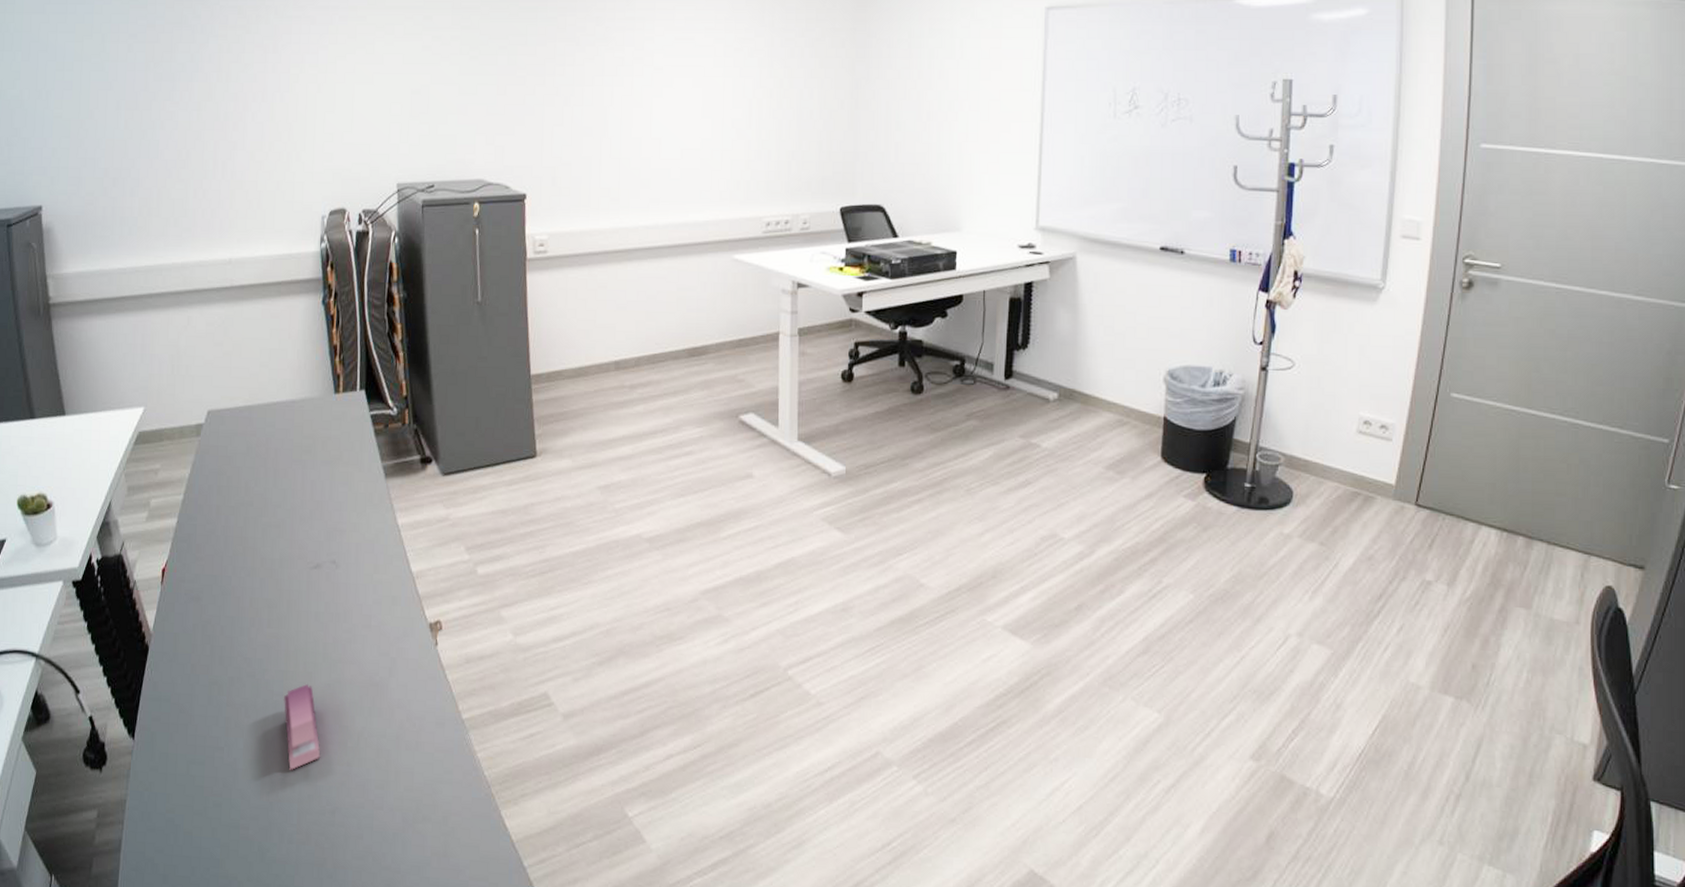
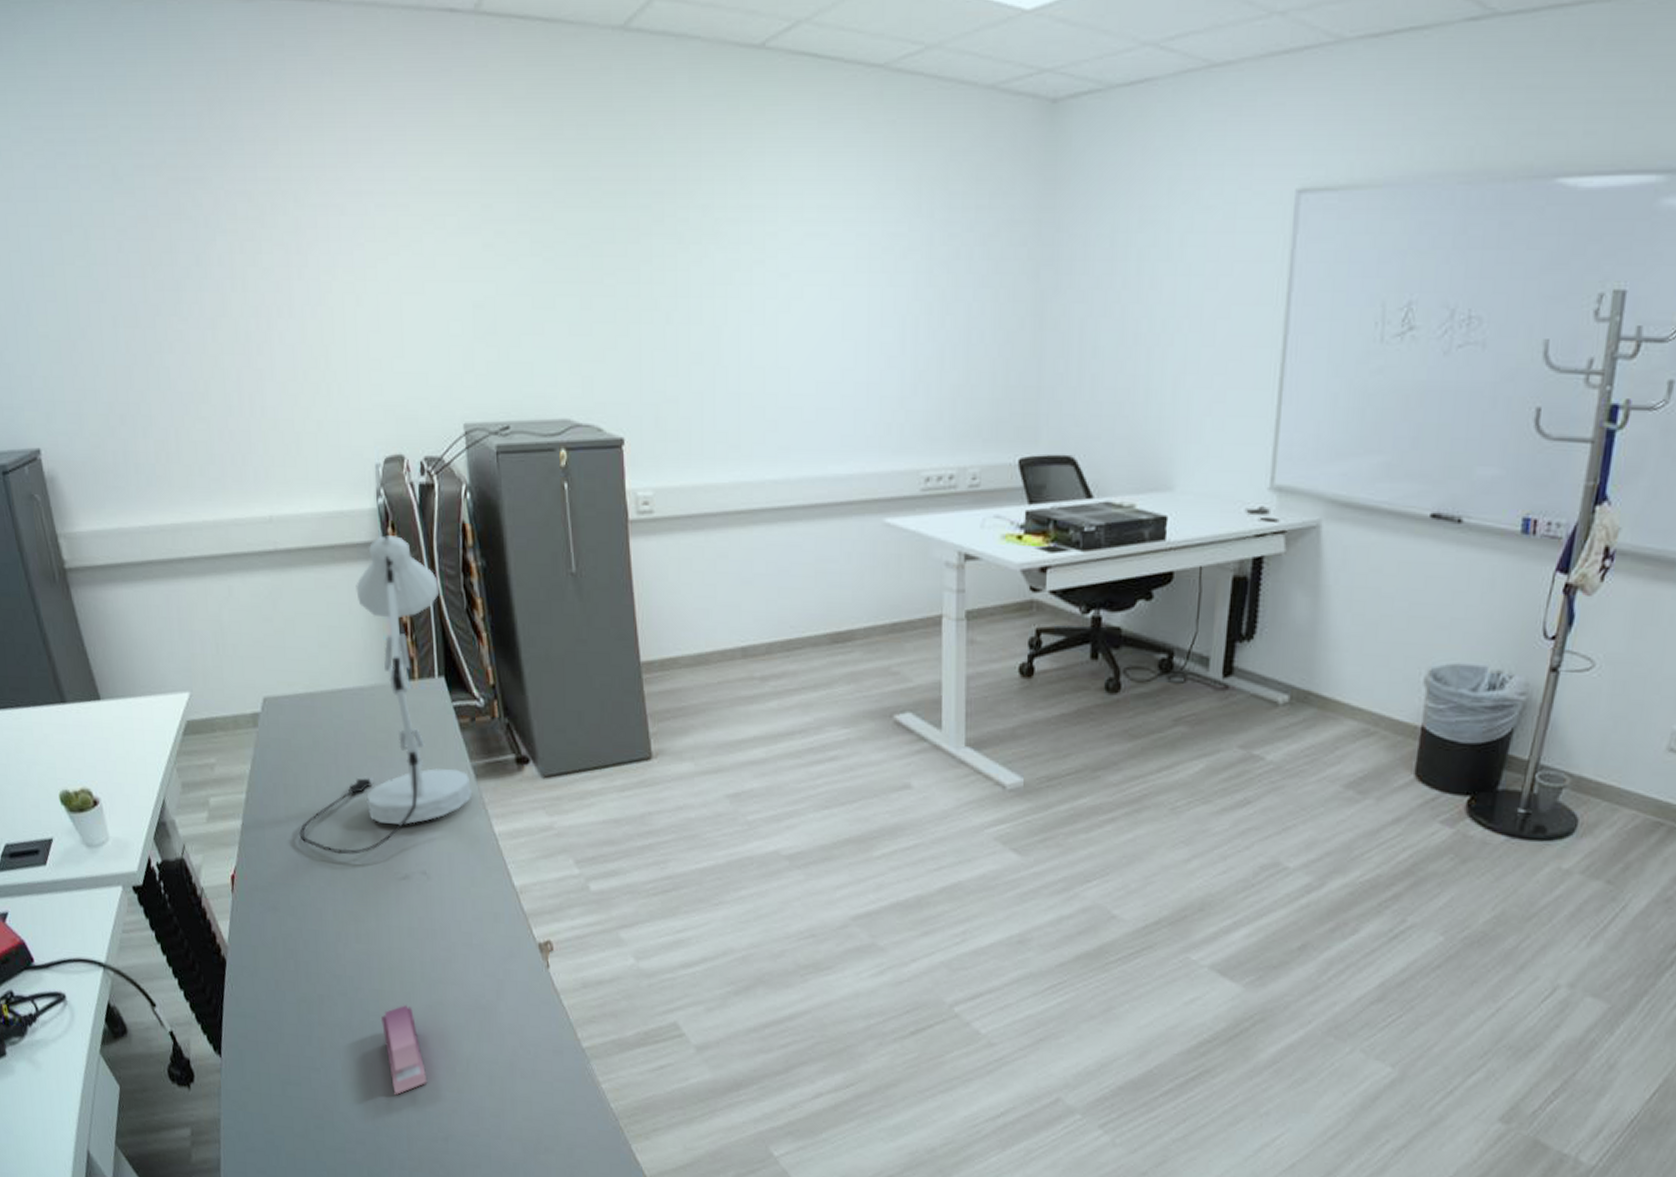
desk lamp: none [227,272,381,548] -> present [299,534,473,855]

